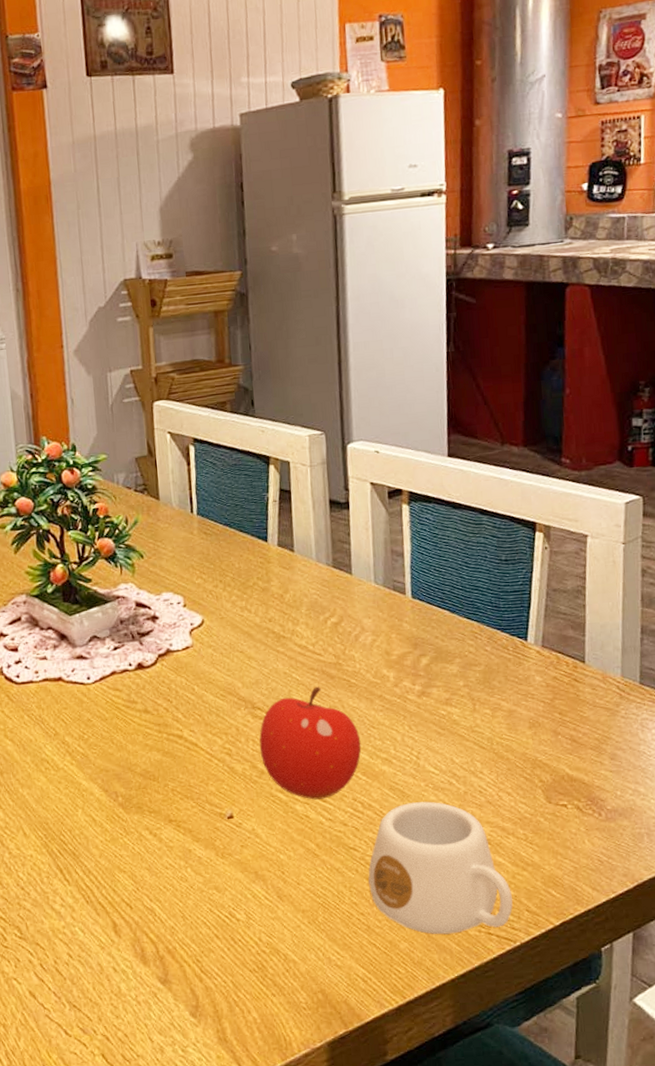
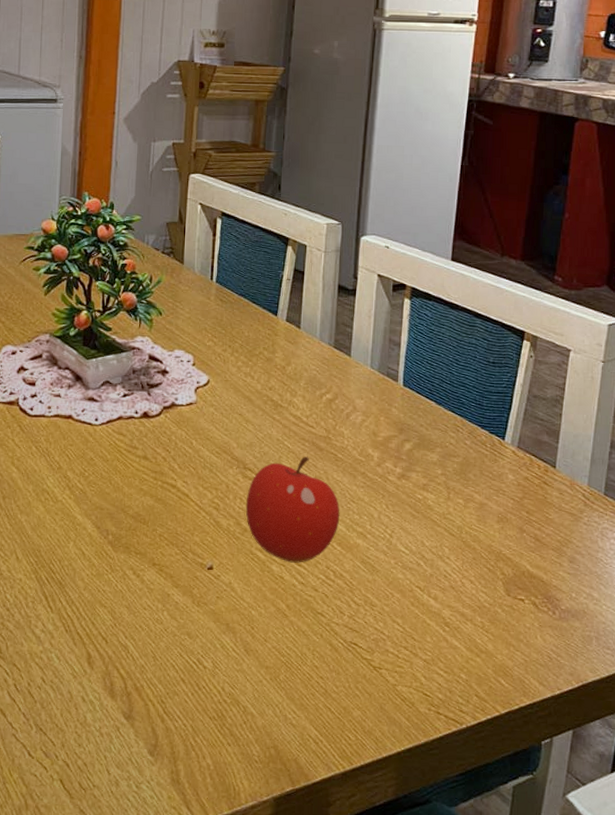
mug: present [368,801,513,935] -> none [331,577,464,709]

